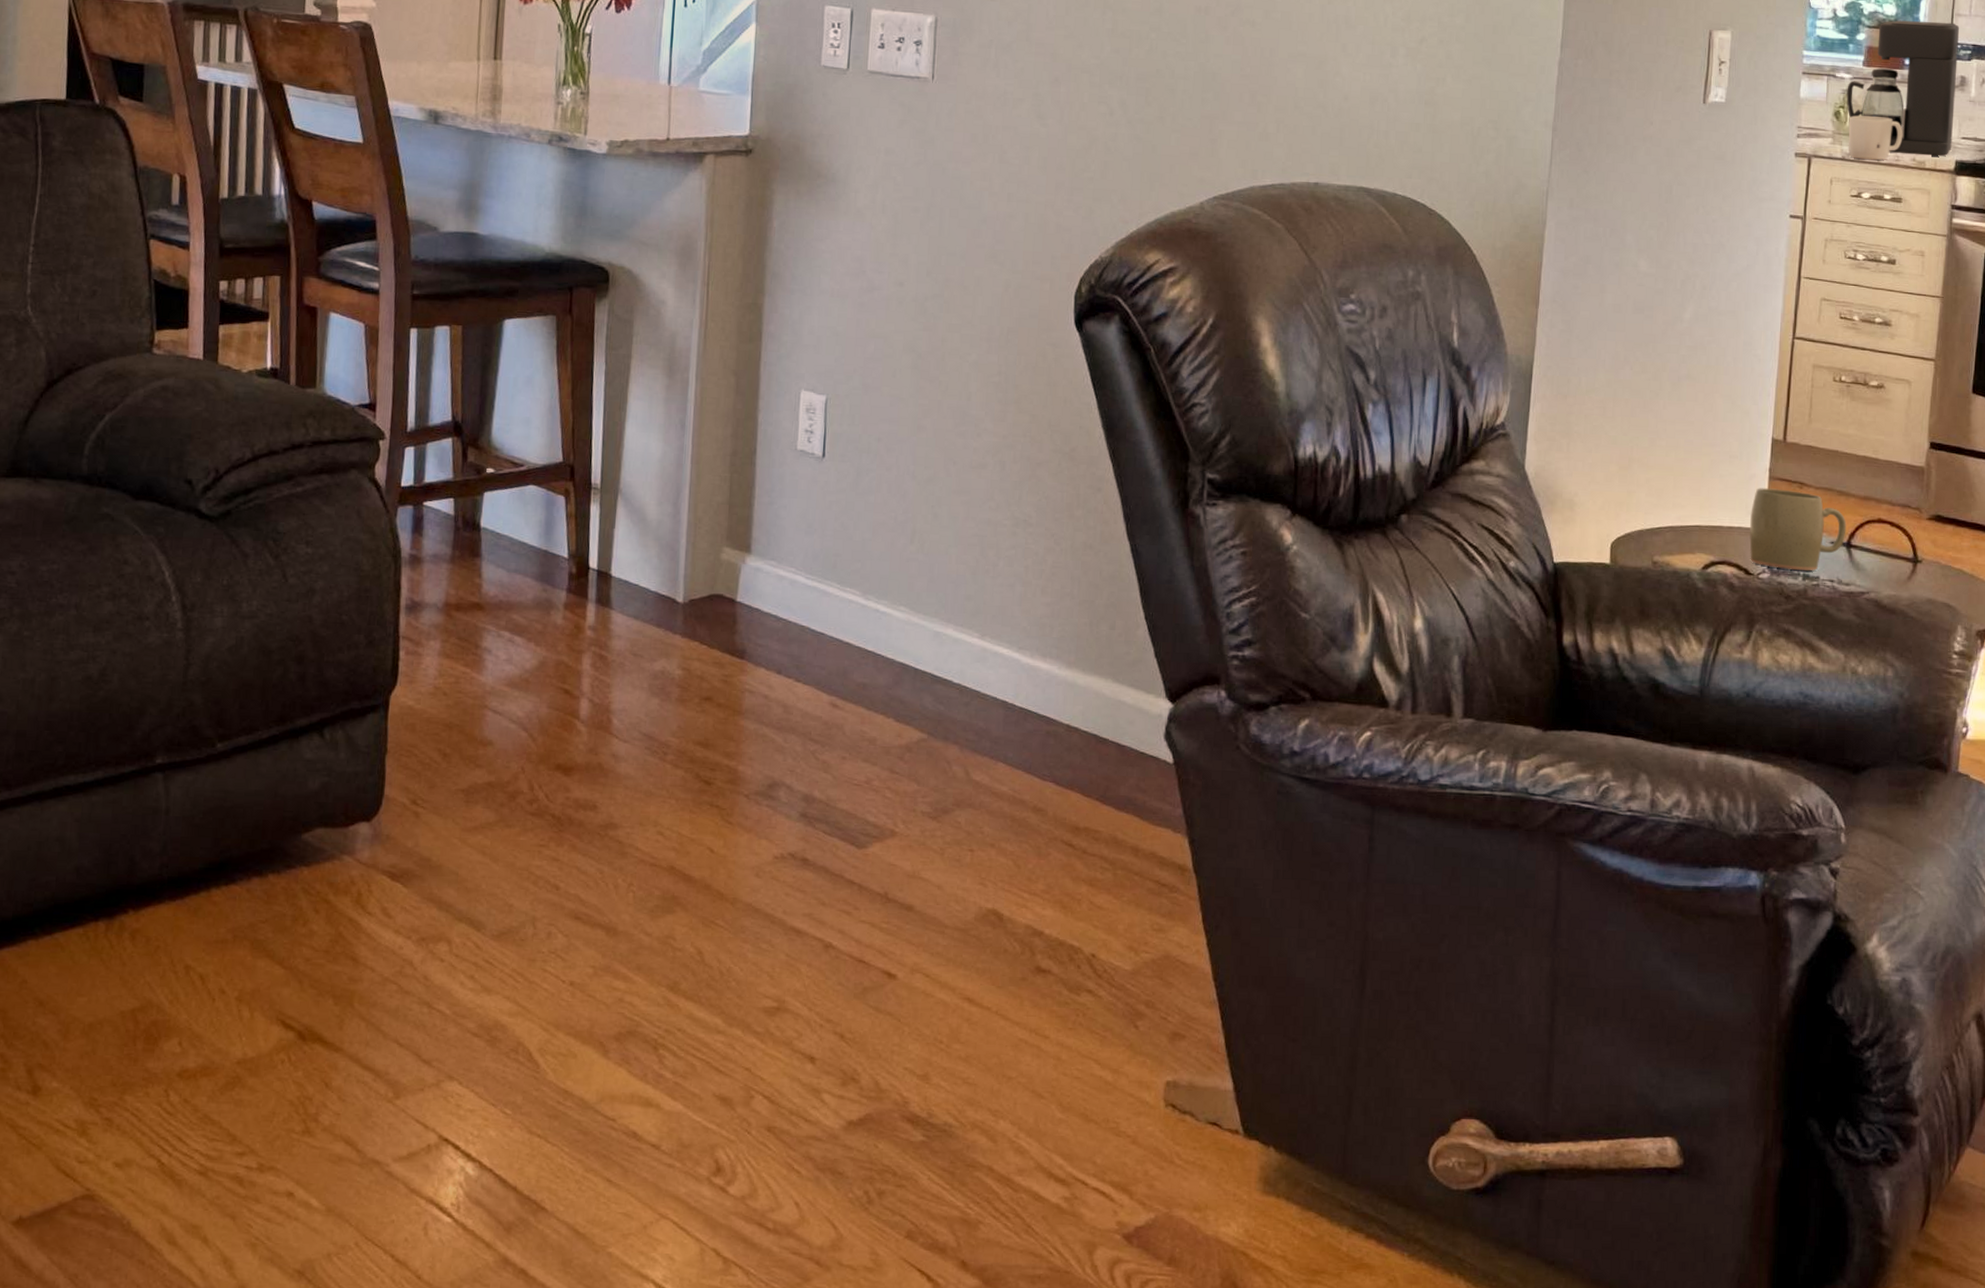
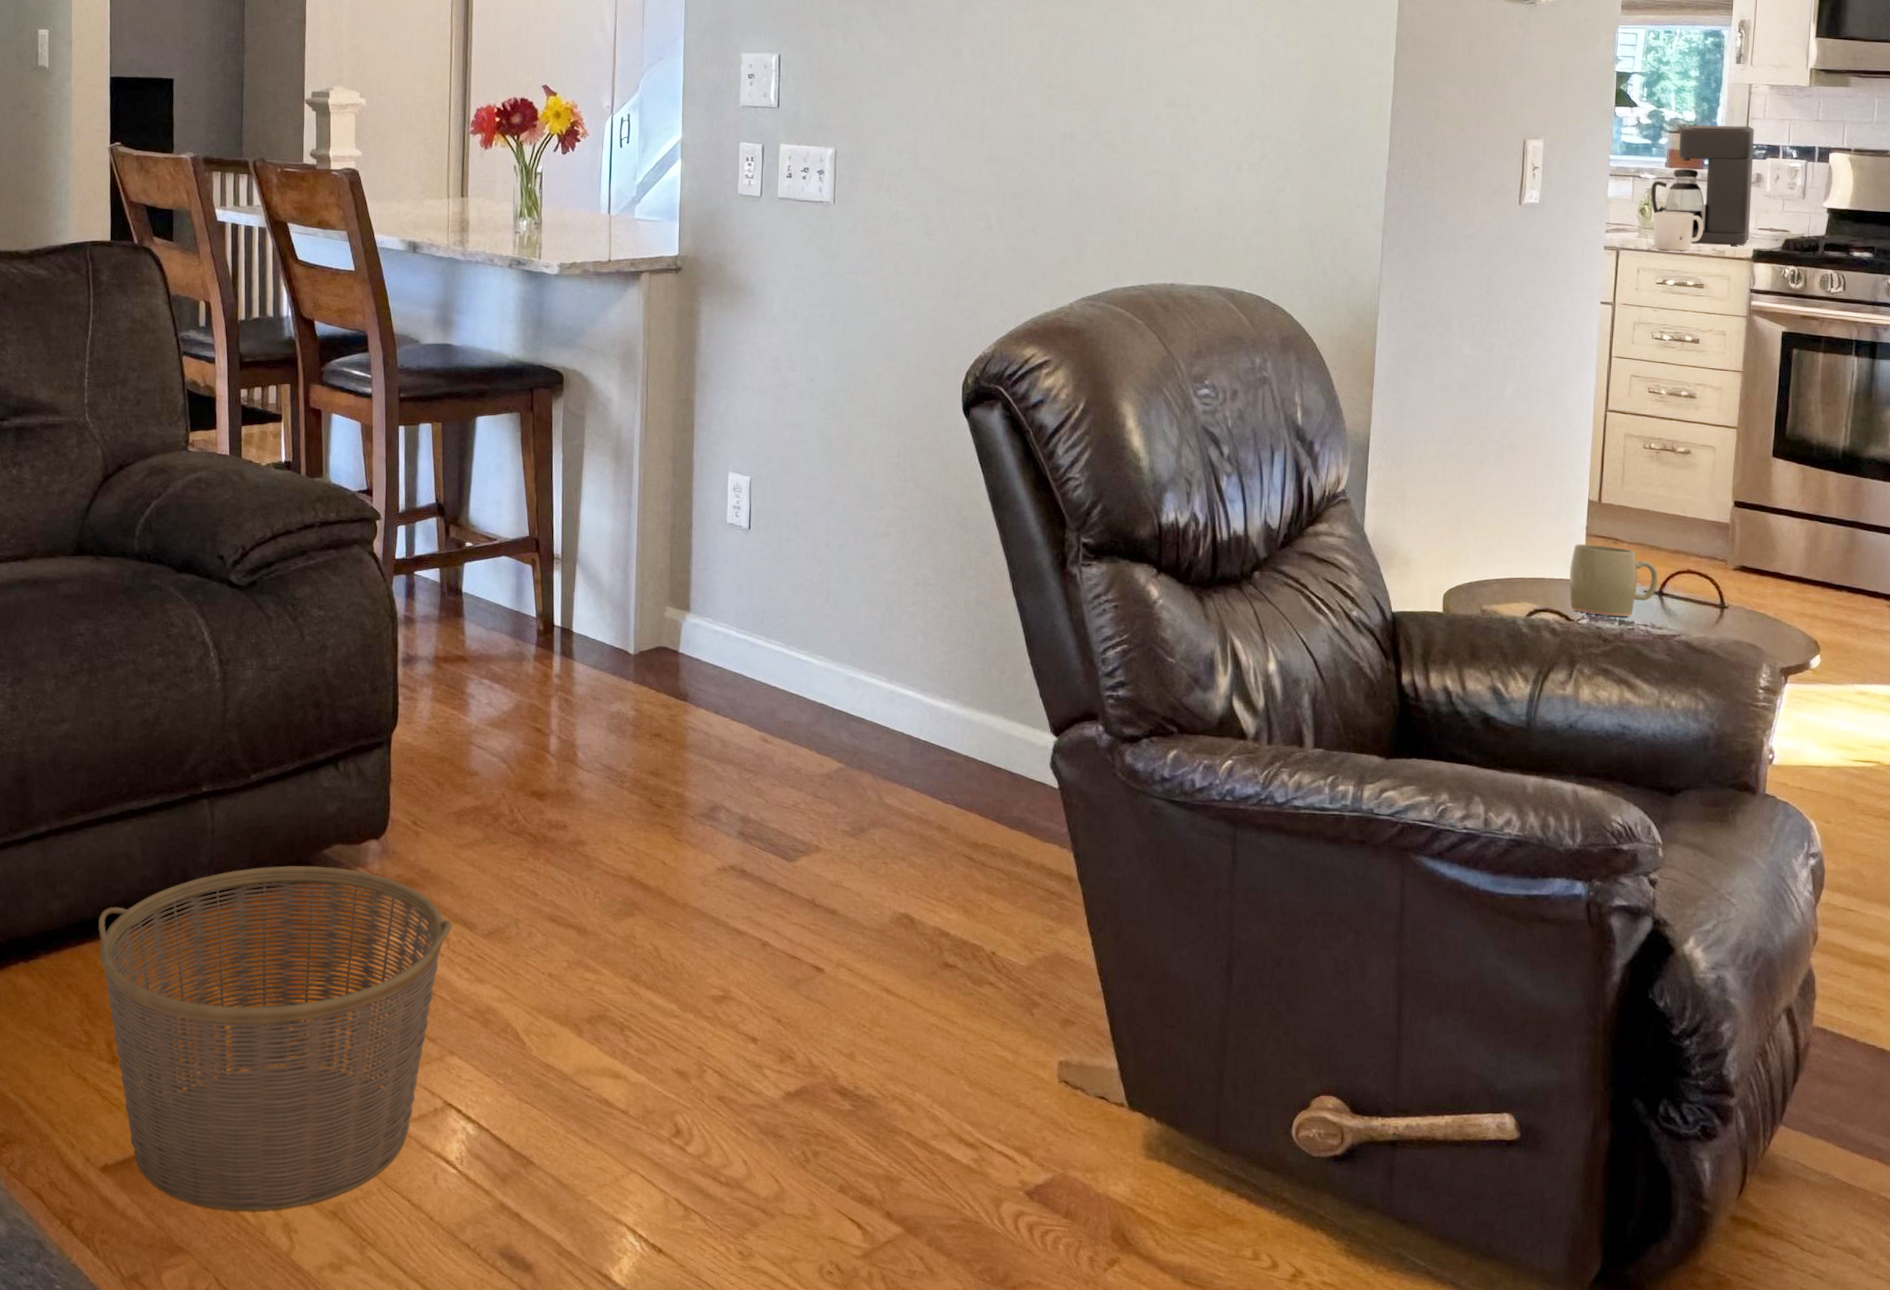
basket: none [20,853,455,1273] -> present [98,865,452,1212]

